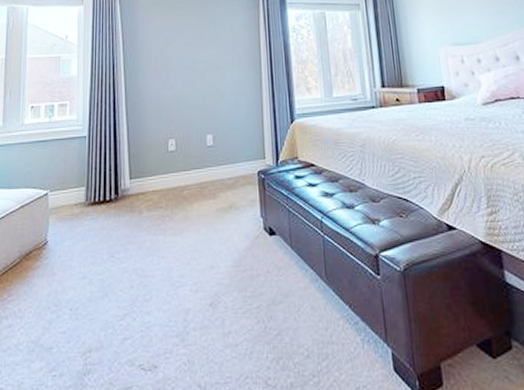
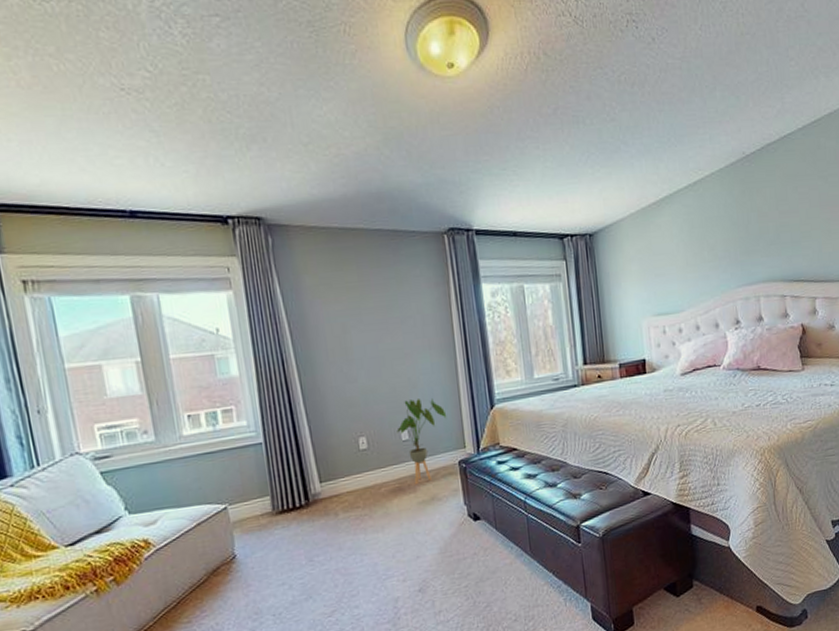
house plant: none [203,108,250,190] -> present [396,399,447,484]

